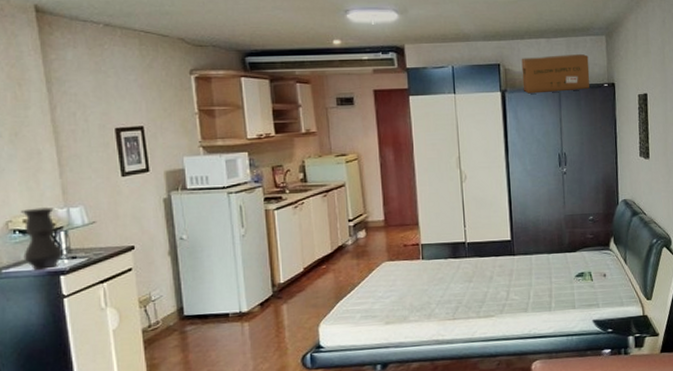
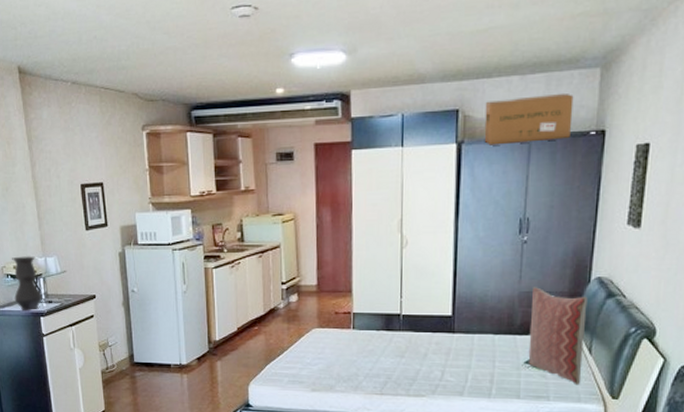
pillow: none [575,210,622,292] -> present [528,287,588,386]

